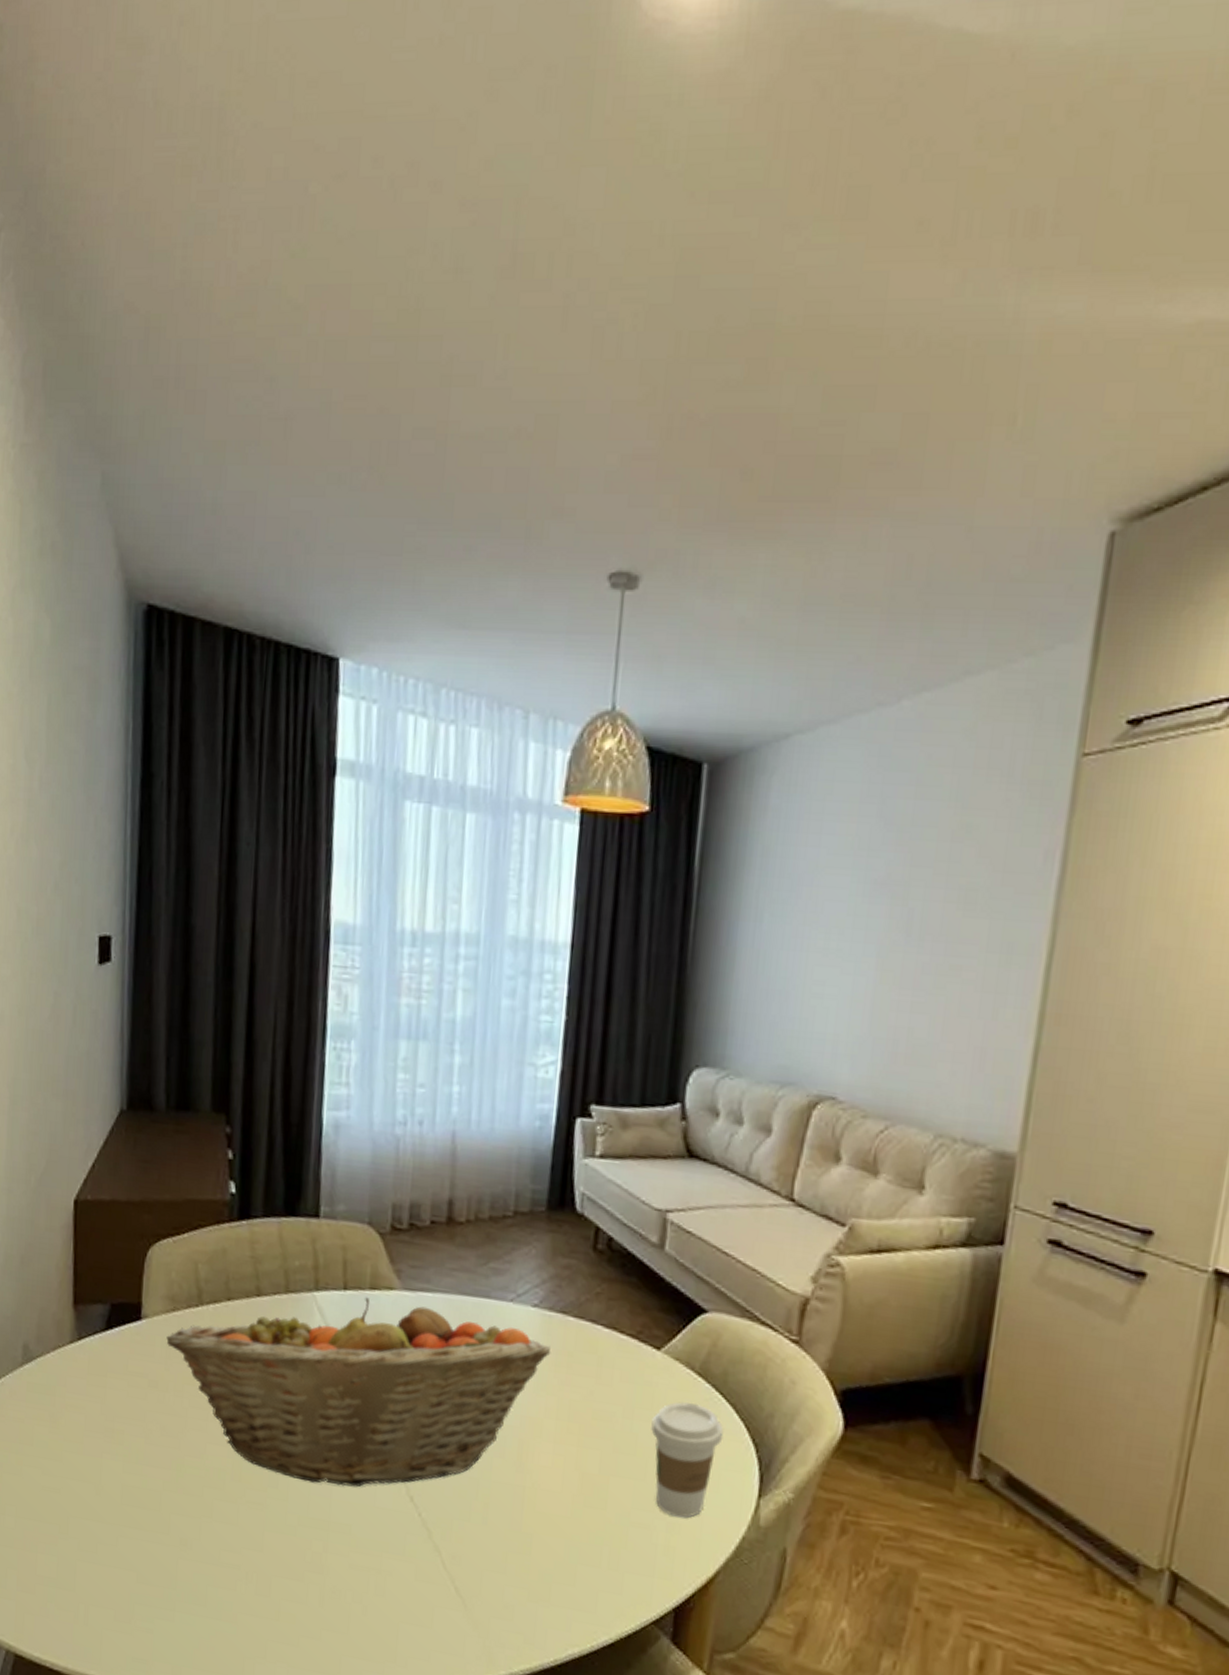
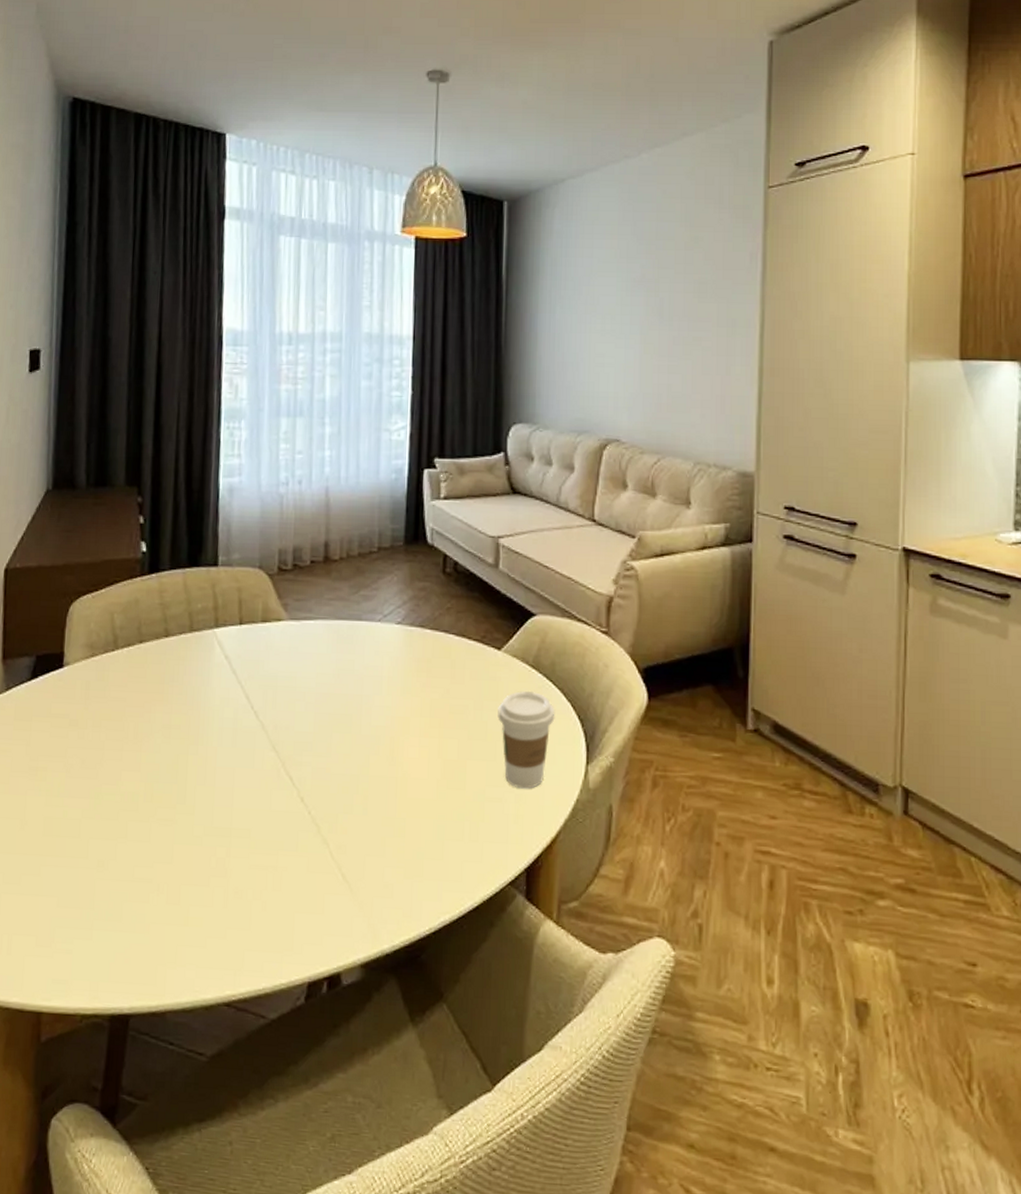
fruit basket: present [166,1297,551,1487] -> none [86,629,414,796]

